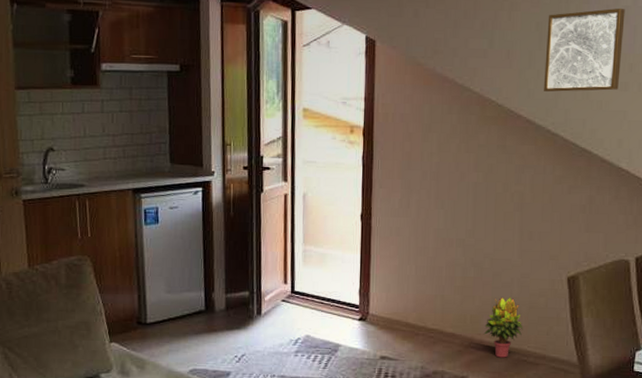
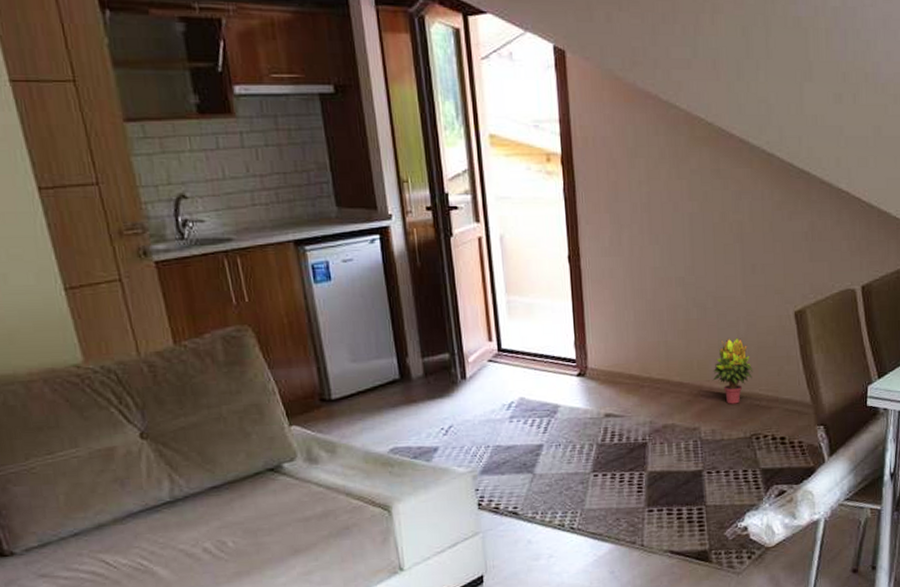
wall art: present [544,8,625,92] -> none [754,9,835,106]

